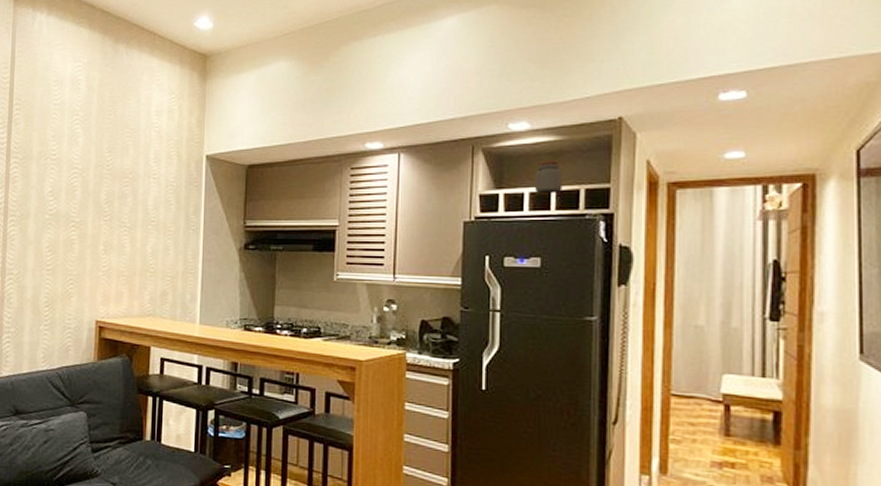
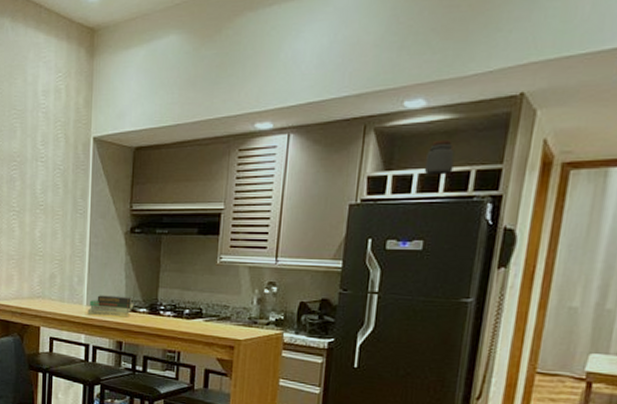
books: none [200,313,249,337] -> present [87,295,134,318]

